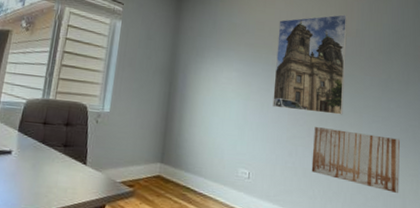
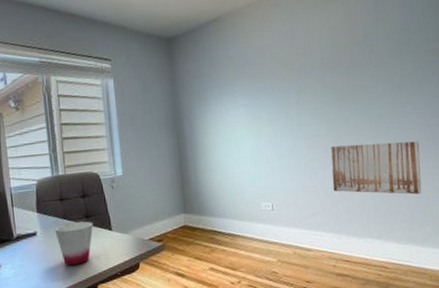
cup: none [30,147,70,194] -> present [54,221,94,266]
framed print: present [272,14,347,115] -> none [279,20,359,136]

